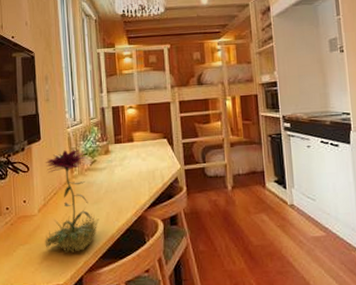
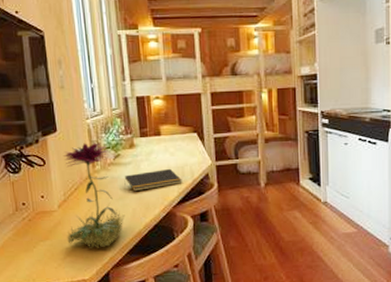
notepad: none [99,173,153,196] -> present [124,168,182,192]

